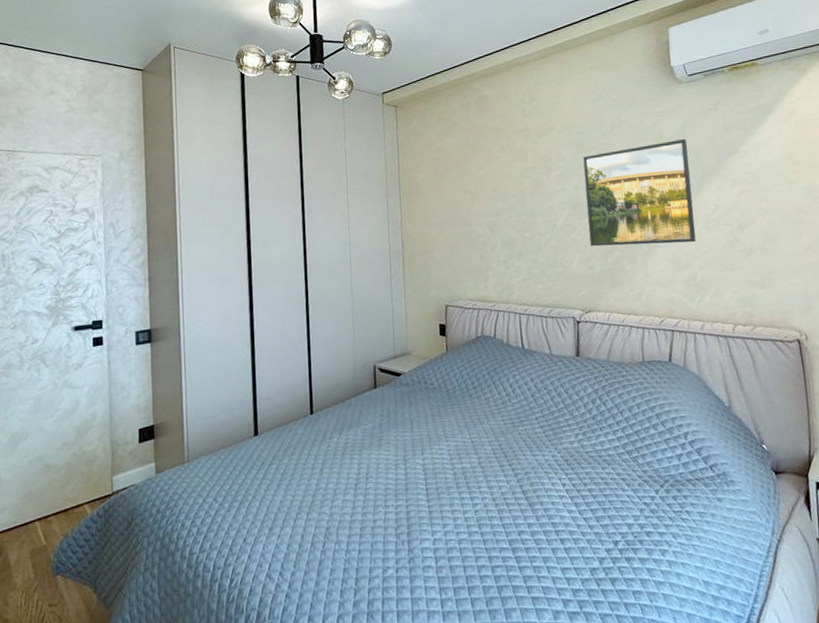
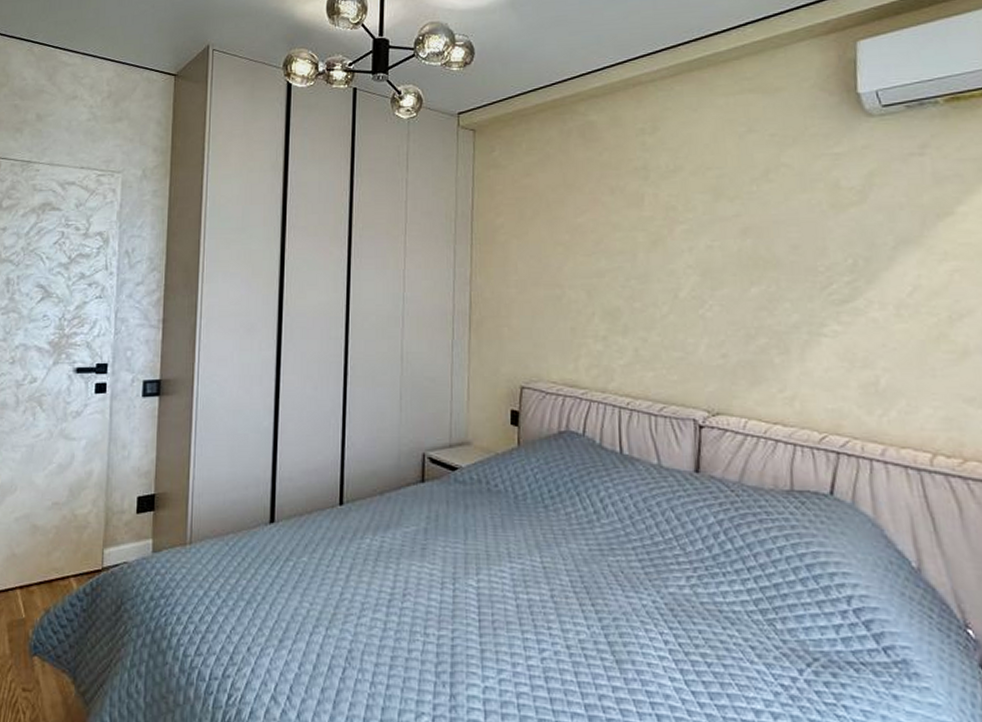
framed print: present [583,138,696,247] -> none [721,191,881,335]

